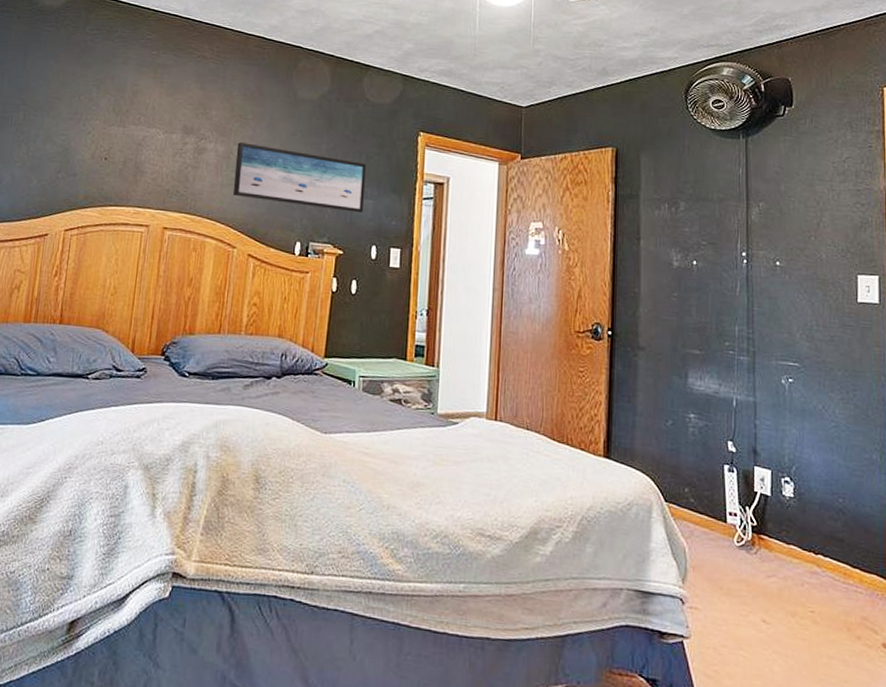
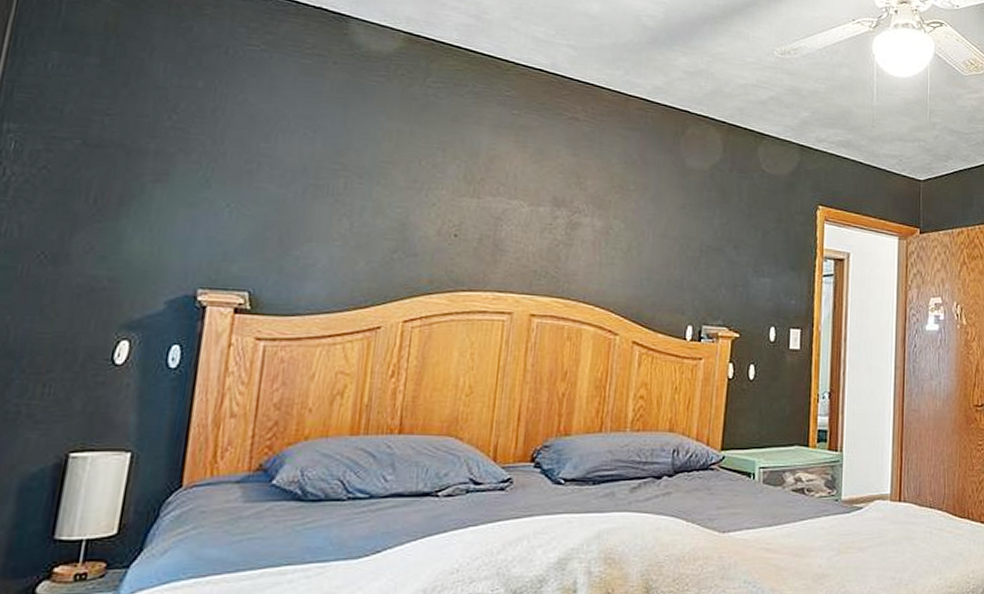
wall art: present [232,142,366,213] -> none [613,216,763,293]

